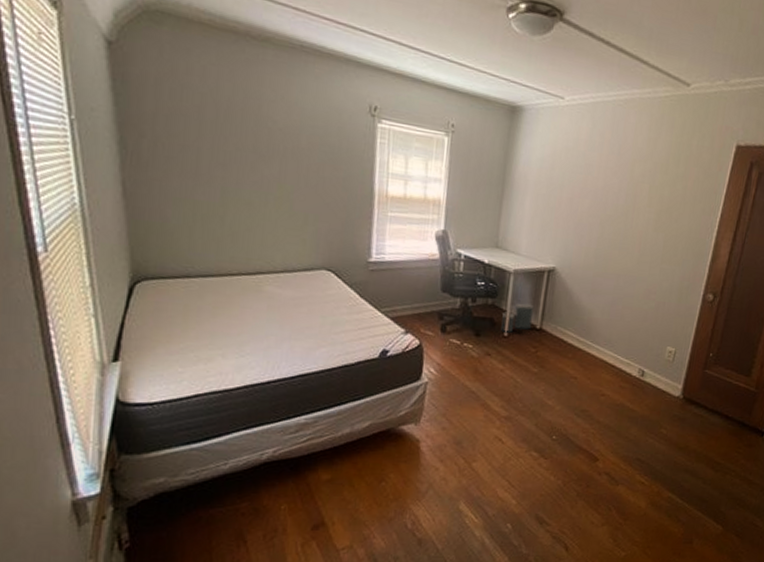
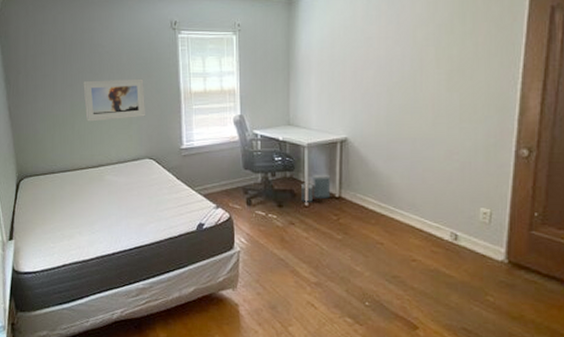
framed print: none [241,162,328,218] -> present [83,78,145,122]

